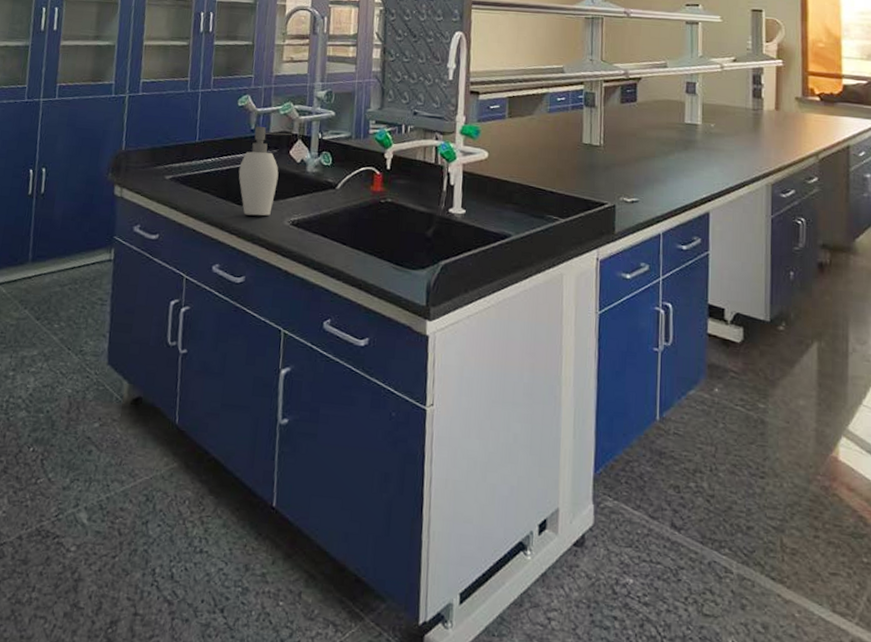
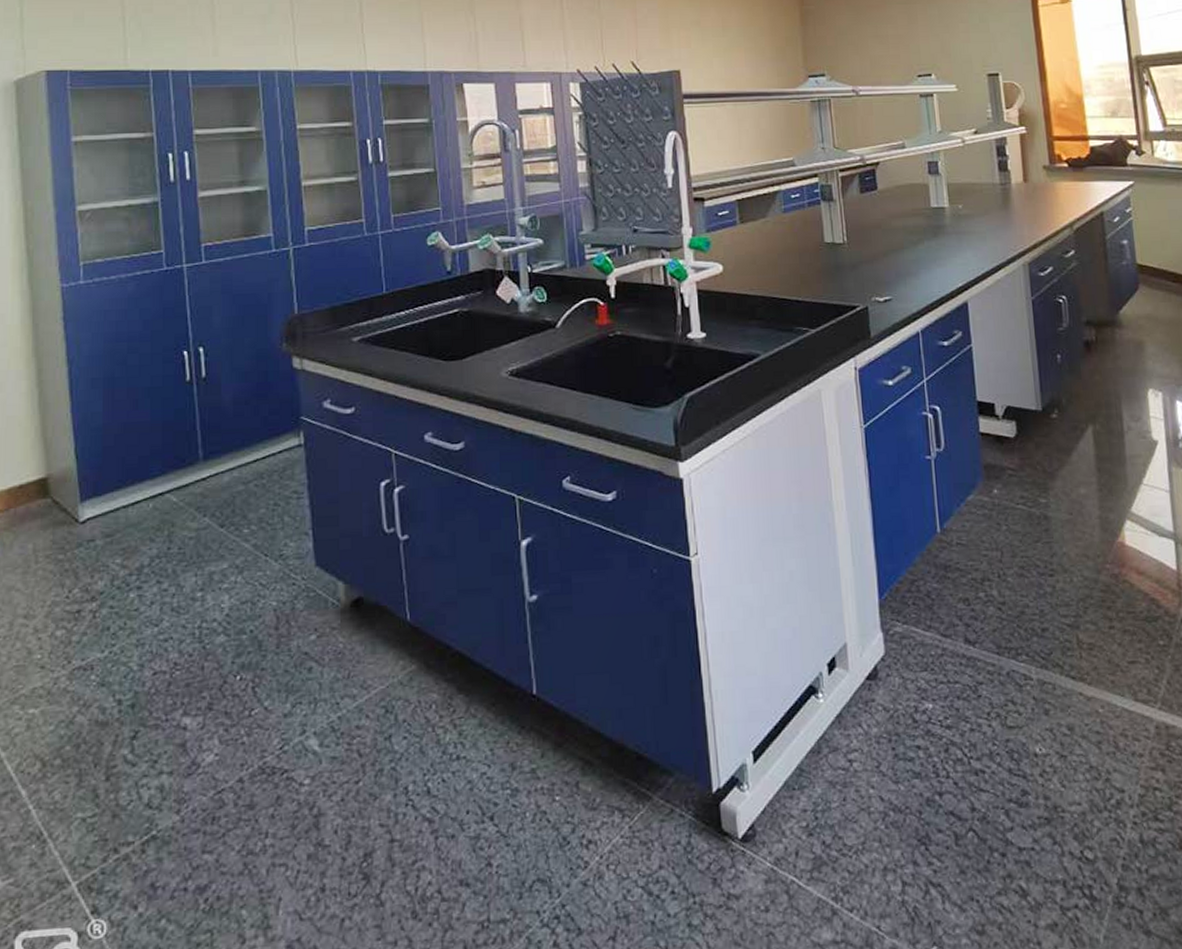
soap dispenser: present [238,126,291,216] -> none [439,267,495,371]

